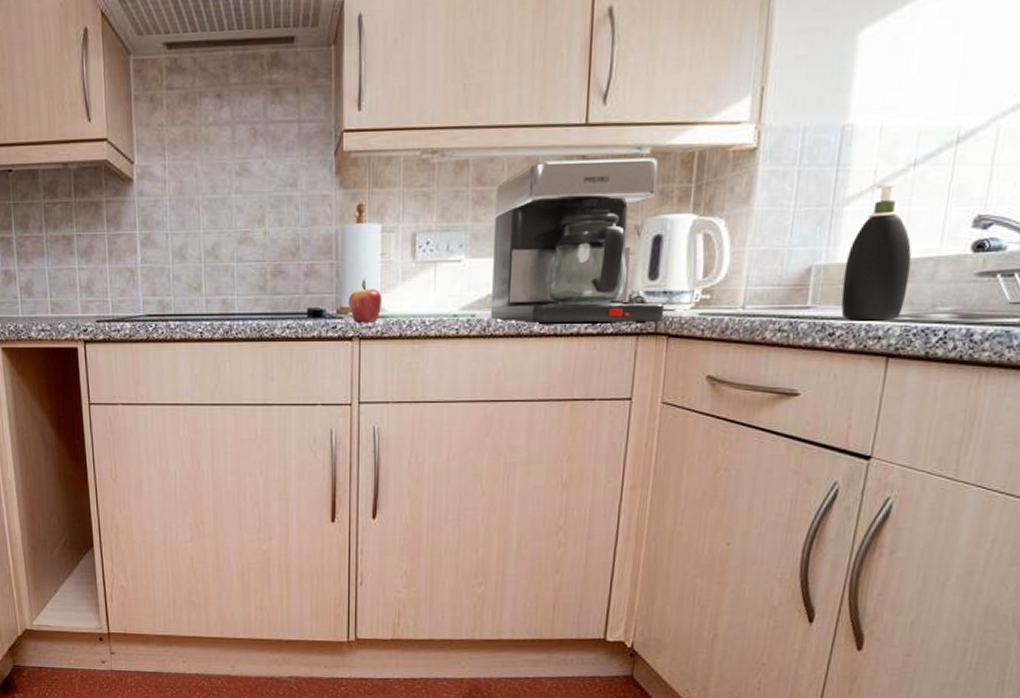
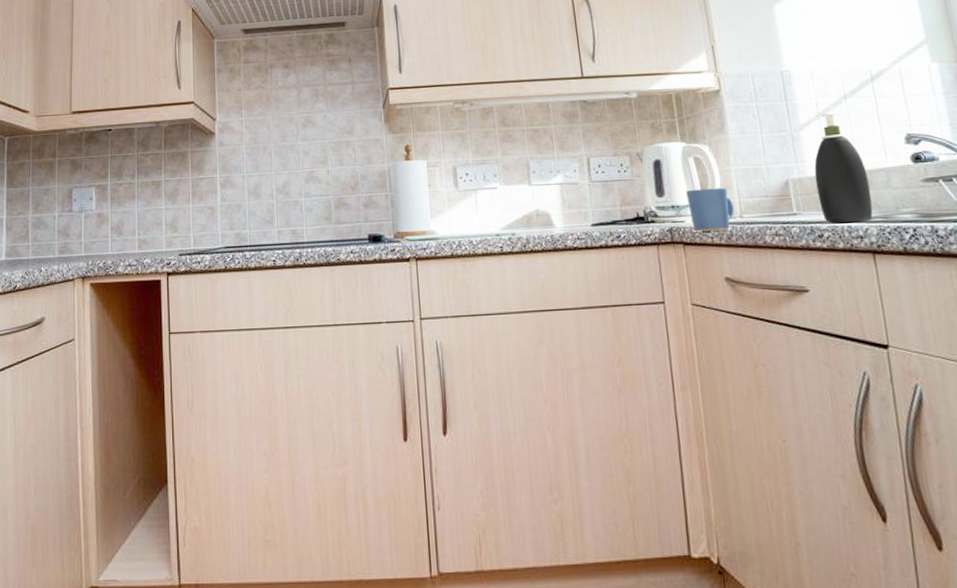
fruit: present [348,278,383,324] -> none [403,206,434,246]
coffee maker: present [491,158,665,325] -> none [518,100,677,240]
mug: none [682,272,738,323] -> present [686,187,735,232]

